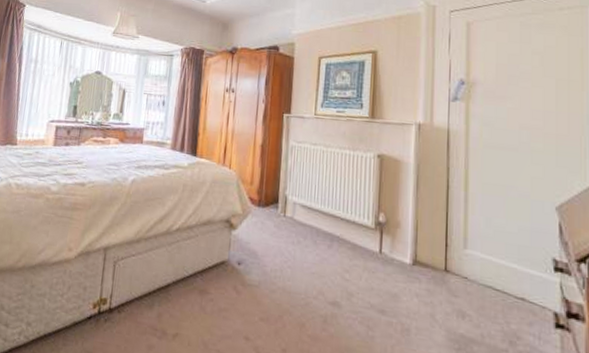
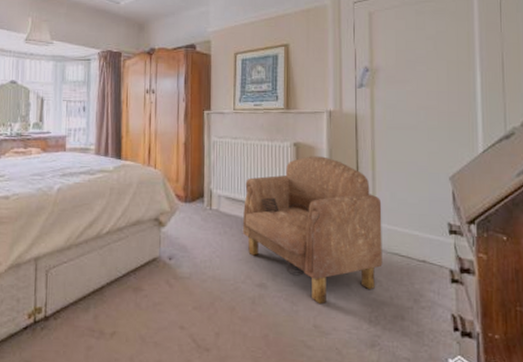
armchair: none [317,169,475,333] -> present [242,156,382,305]

